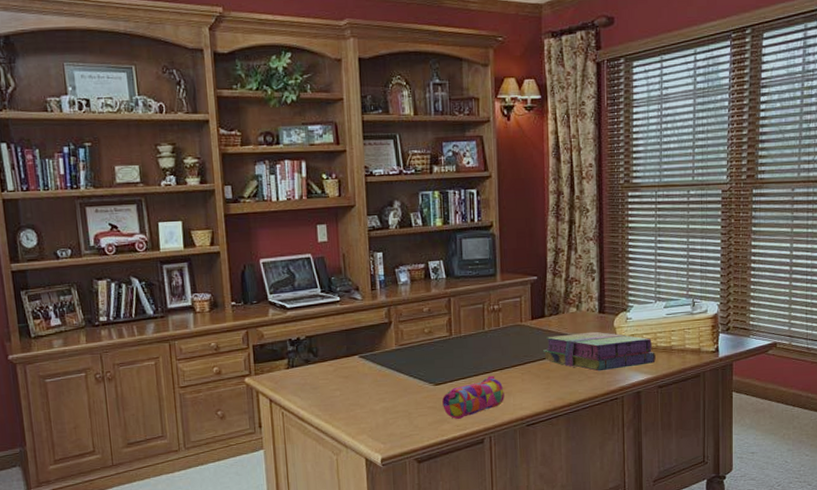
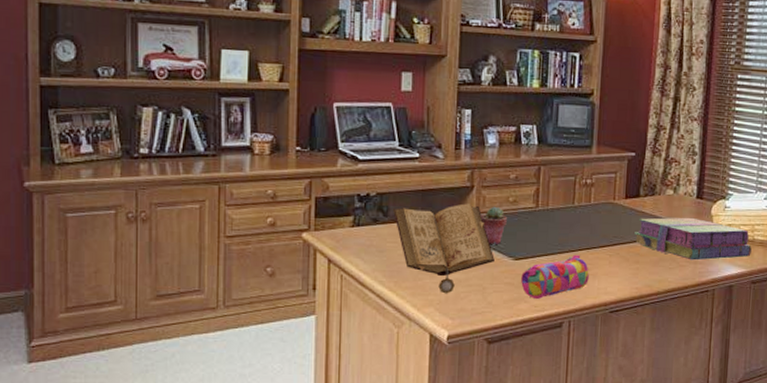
book: none [322,338,417,422] -> present [393,203,495,294]
potted succulent: none [400,338,424,373] -> present [480,206,507,244]

